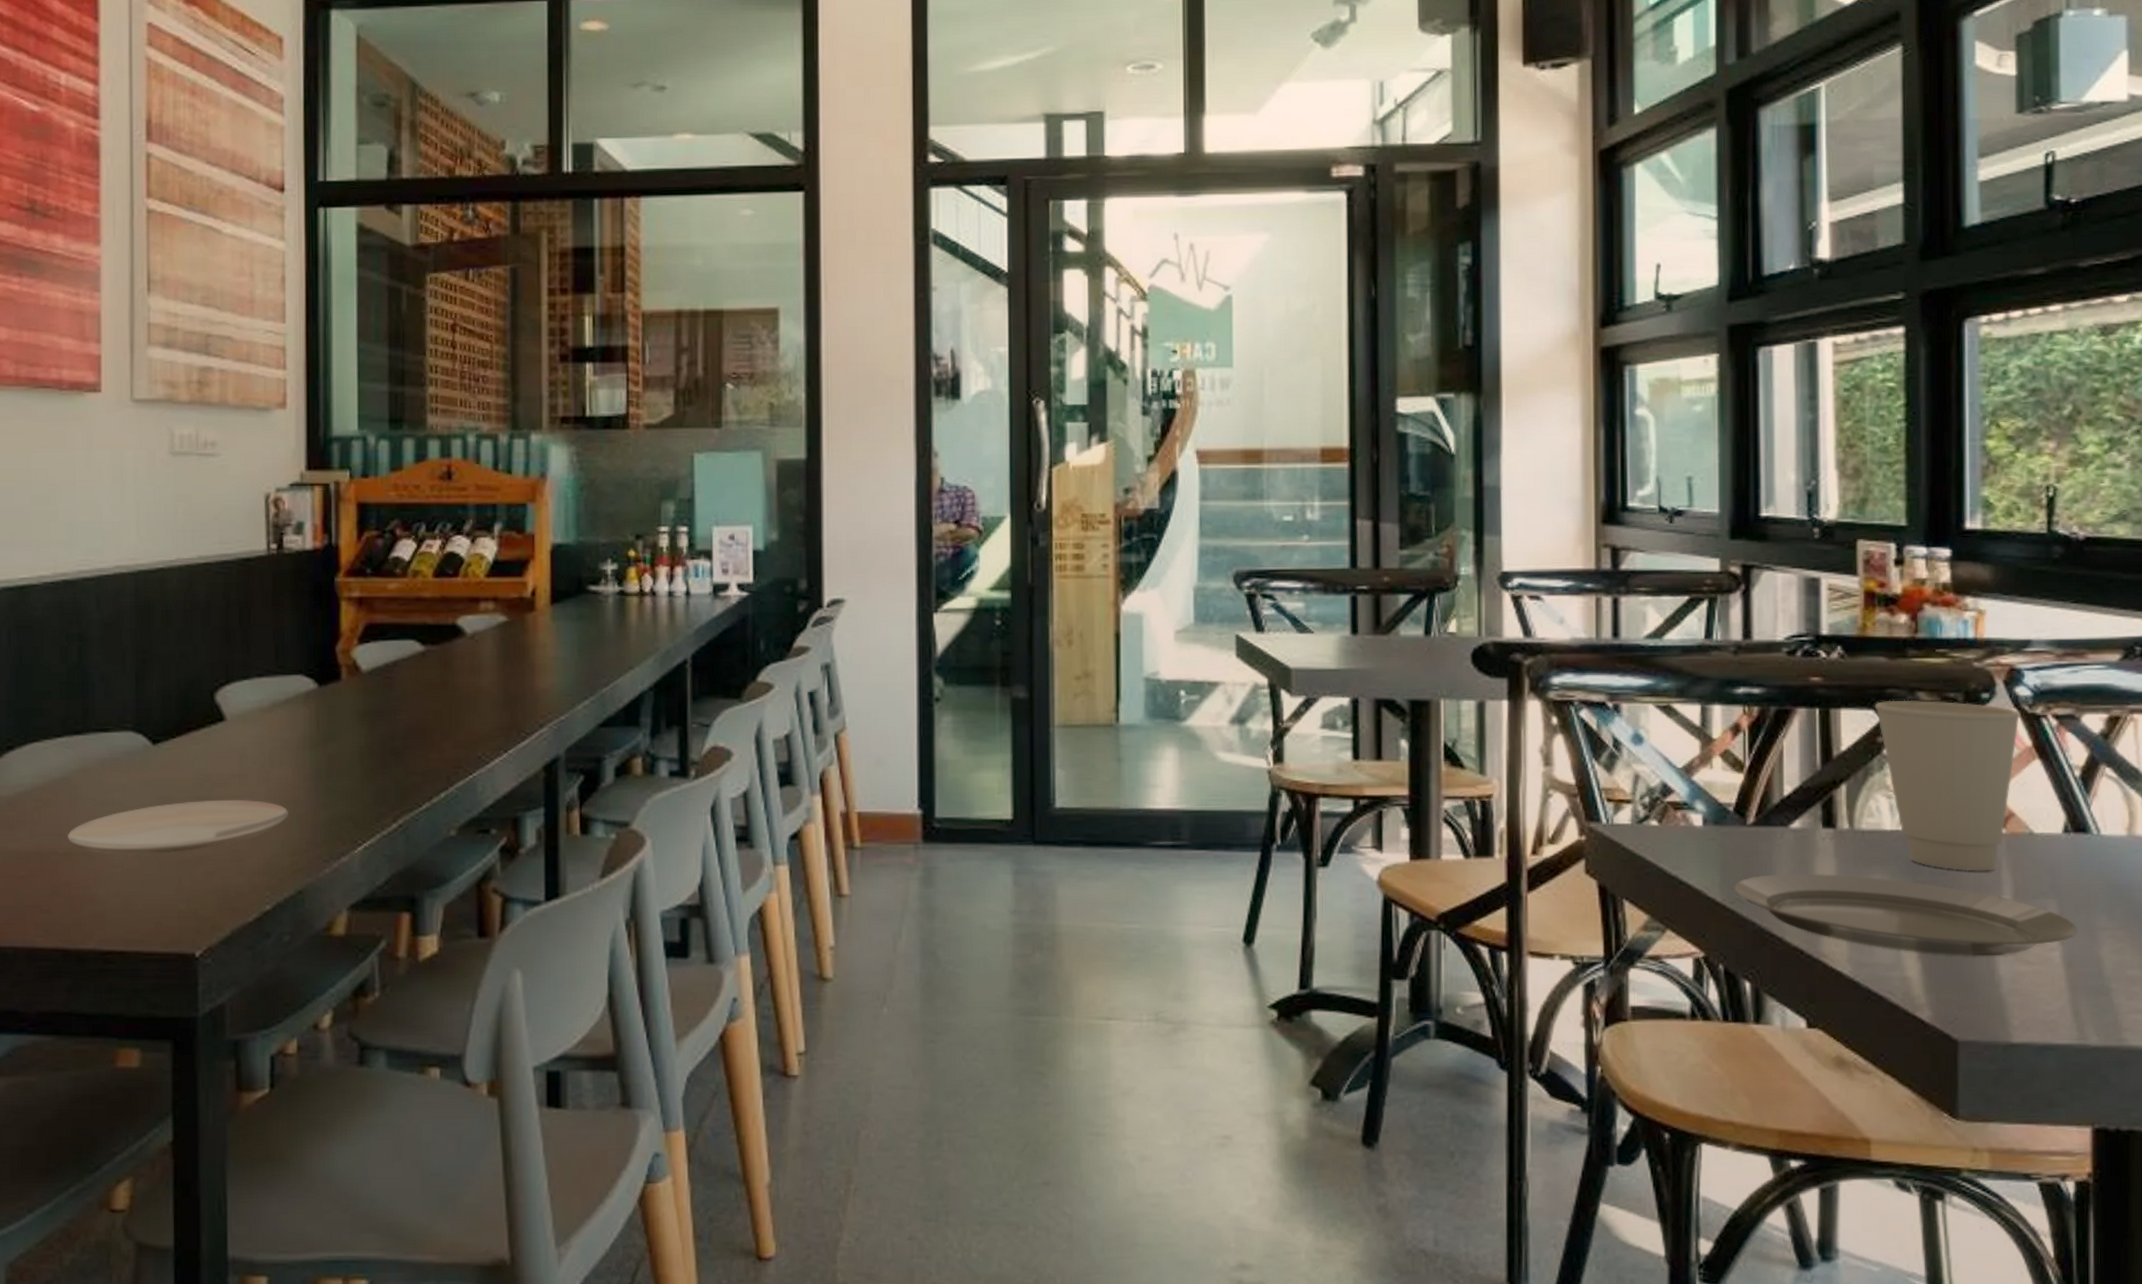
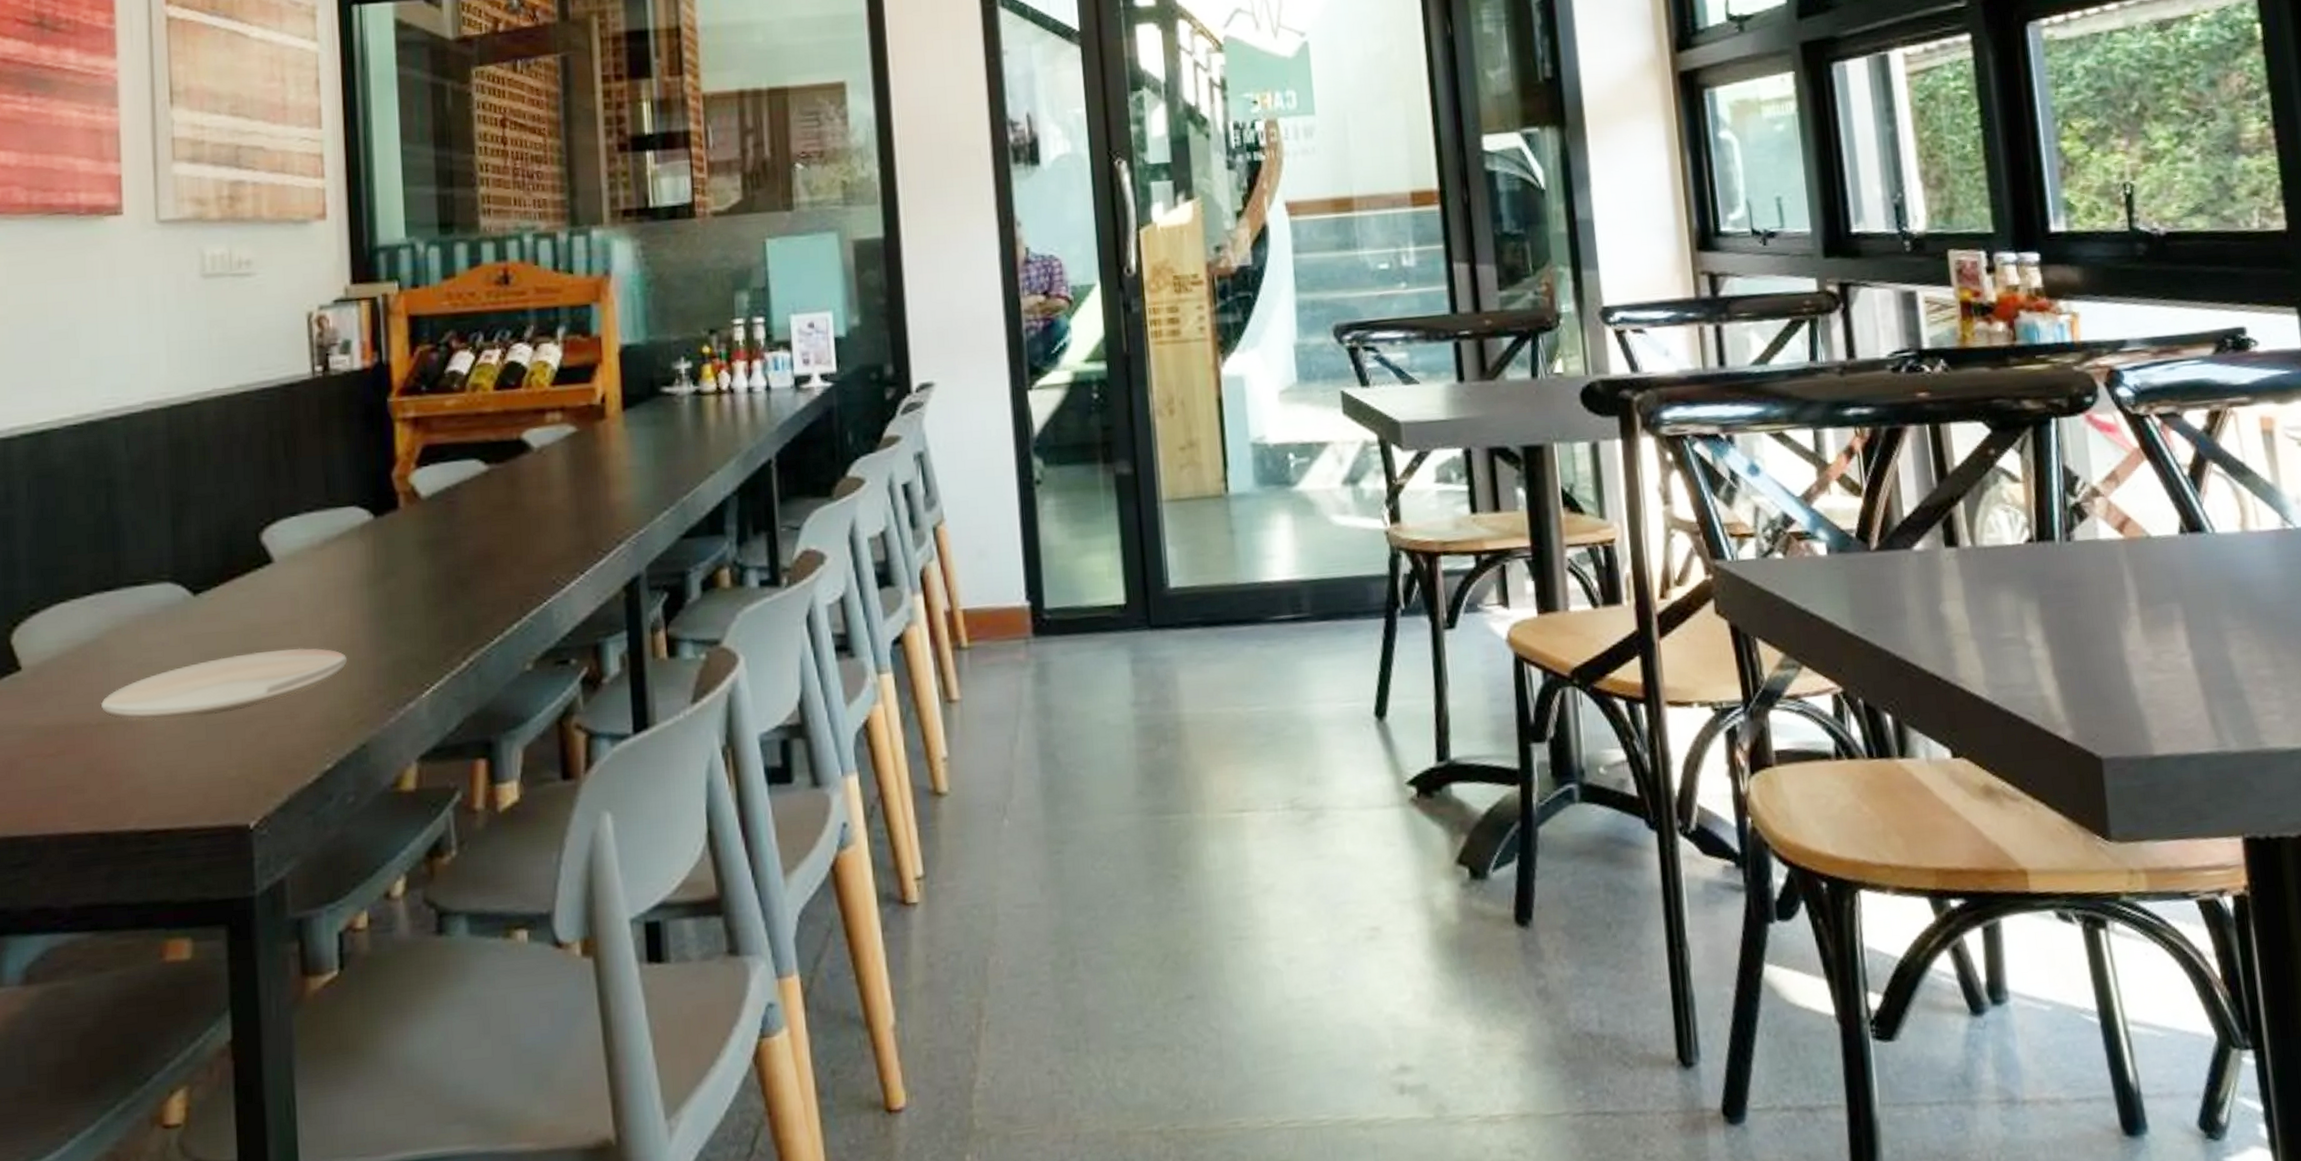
plate: present [1734,873,2079,957] -> none [1864,594,2206,671]
cup: present [1874,700,2021,871] -> none [1982,408,2125,581]

